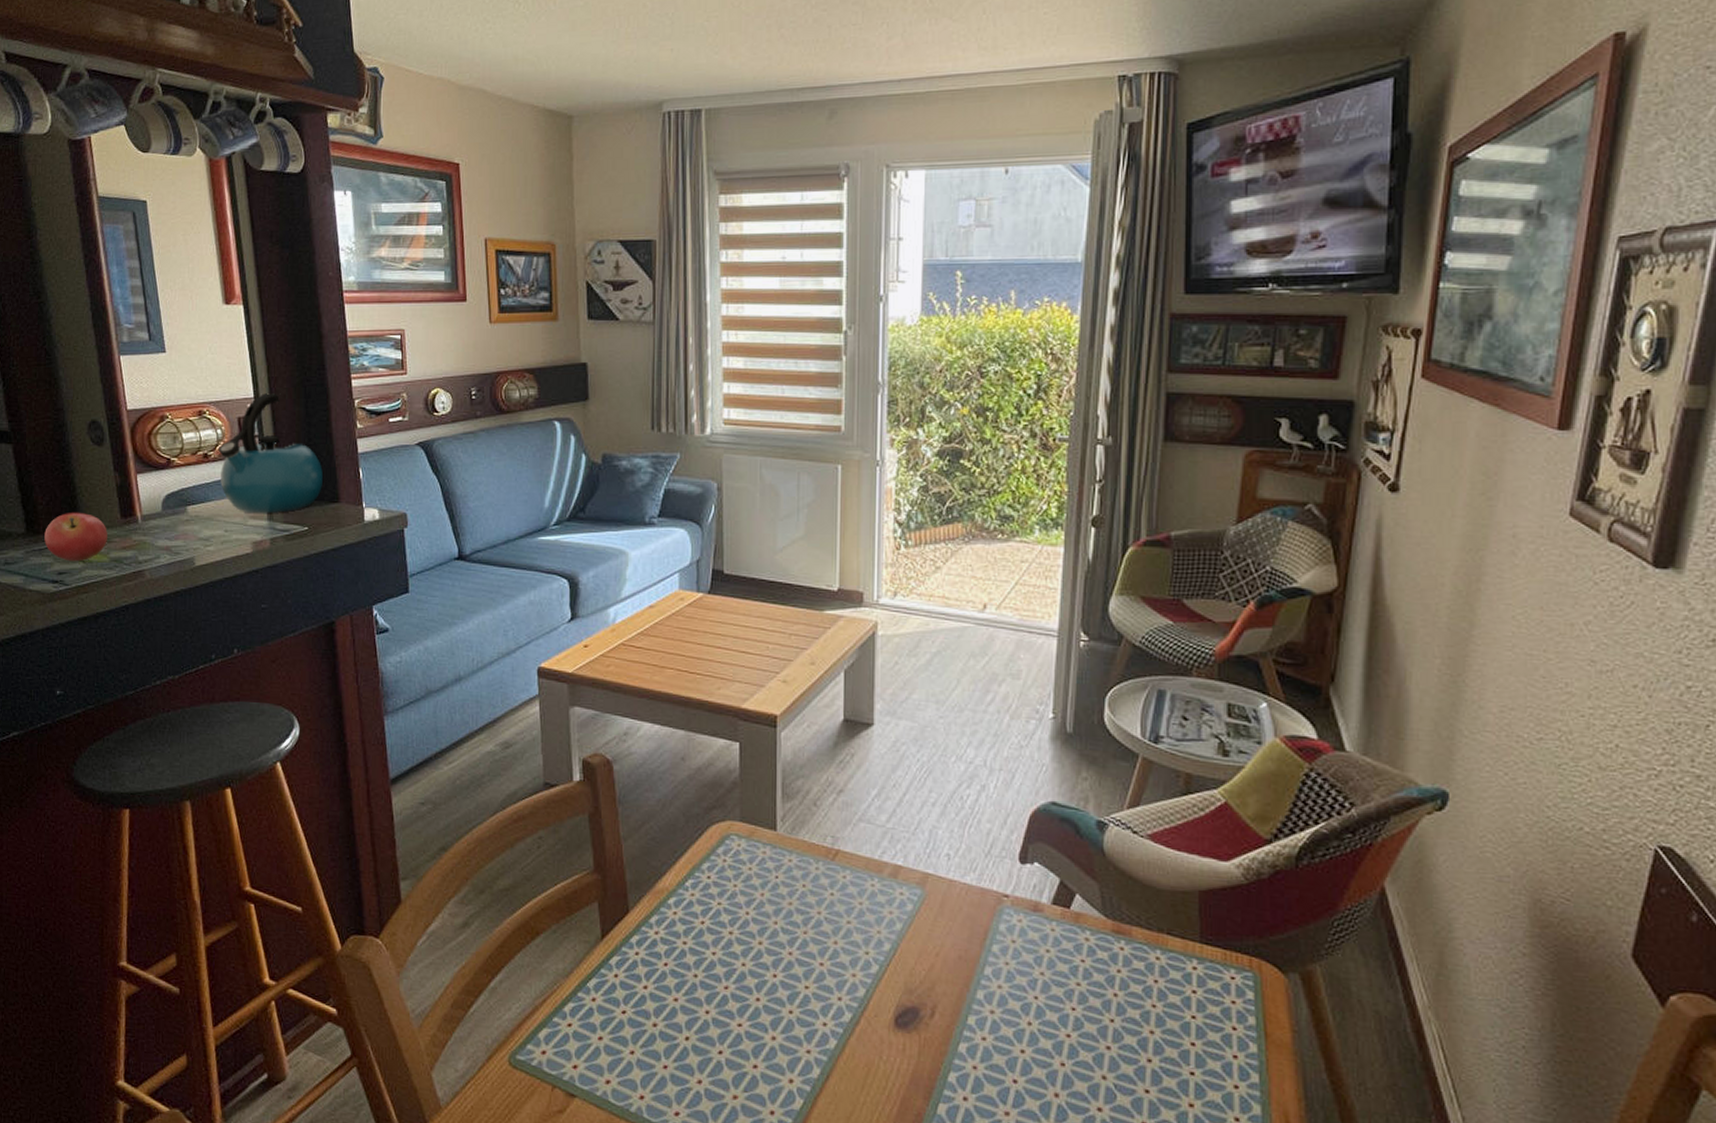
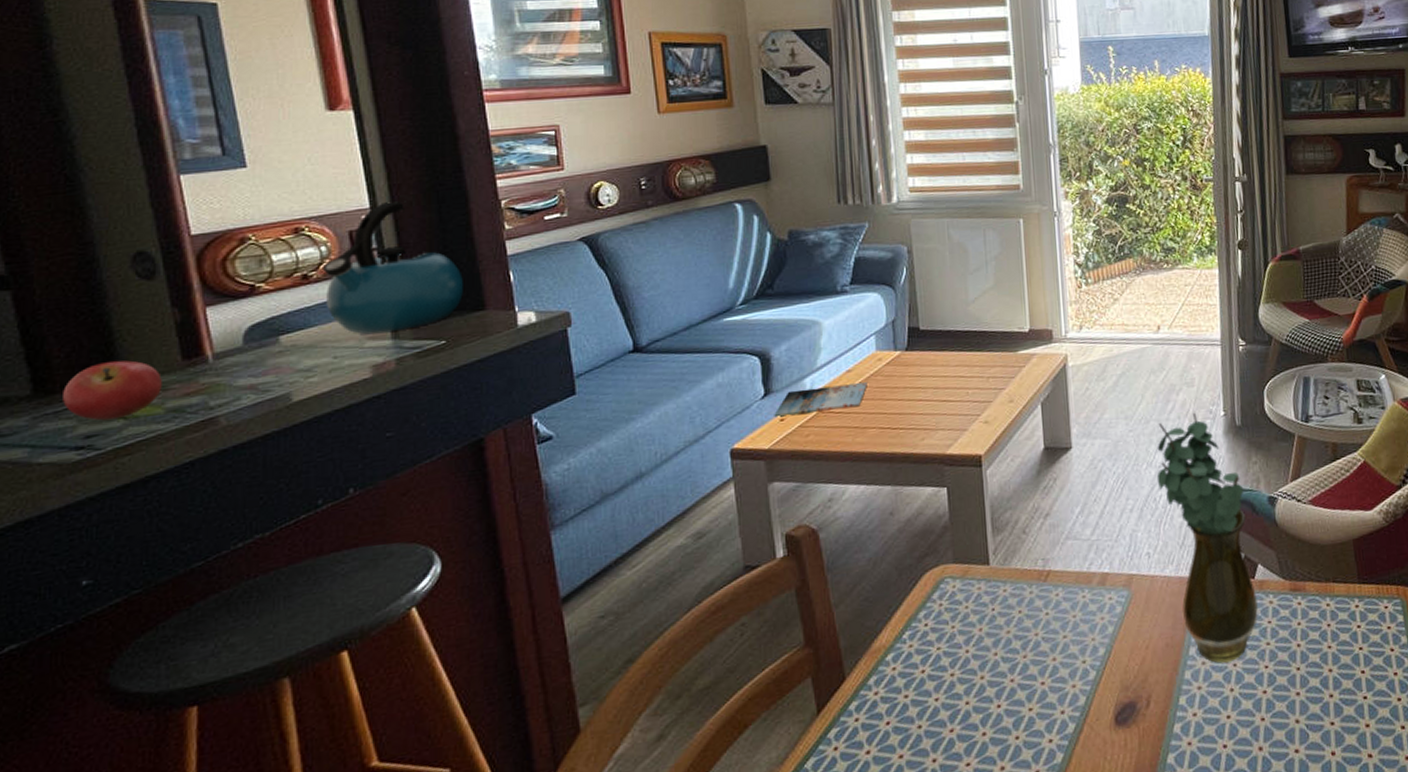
magazine: none [578,618,668,645] -> present [774,382,867,418]
vase: none [966,708,1070,993] -> present [1156,412,1258,664]

